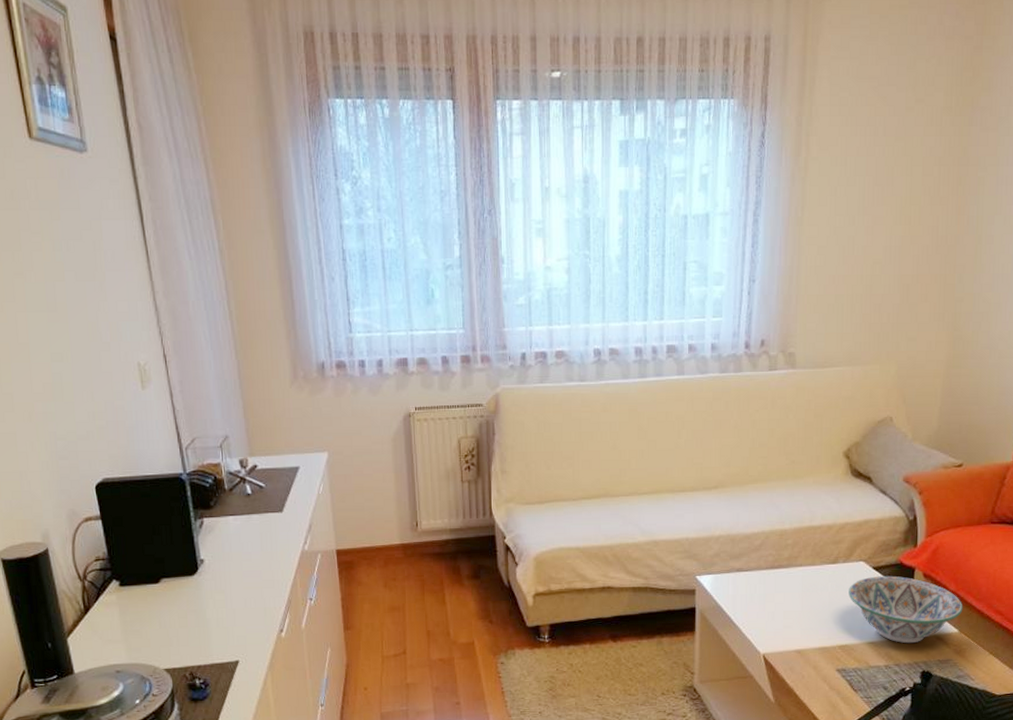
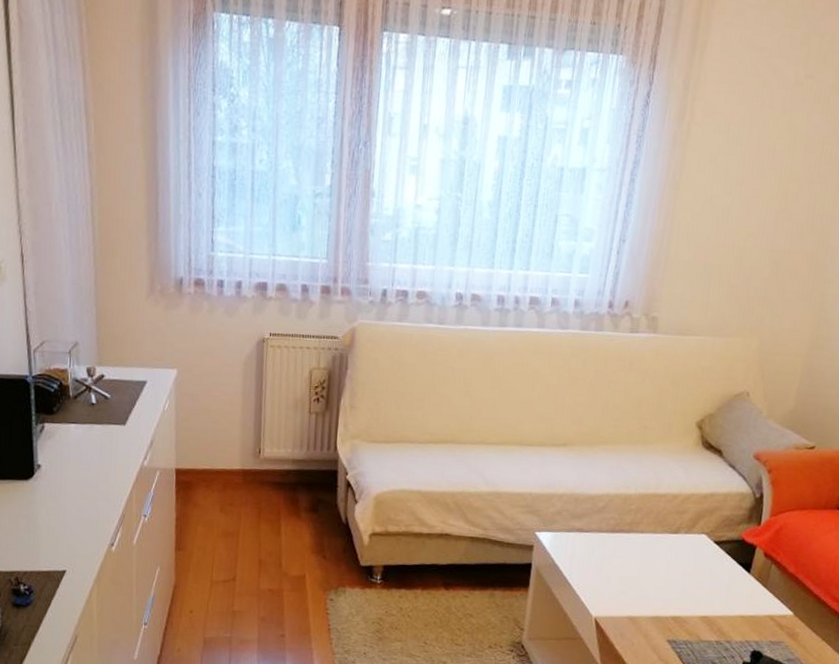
decorative bowl: present [848,576,963,644] -> none [687,550,801,622]

